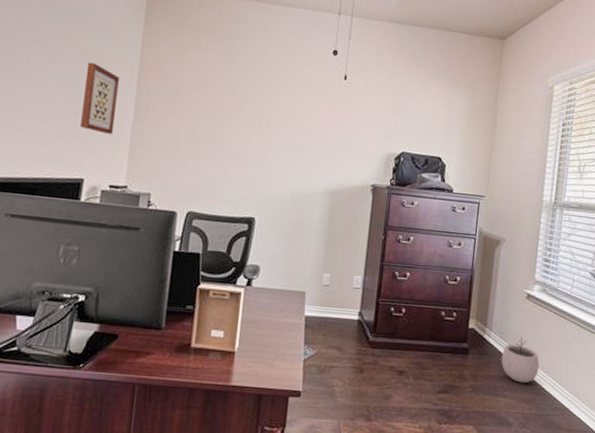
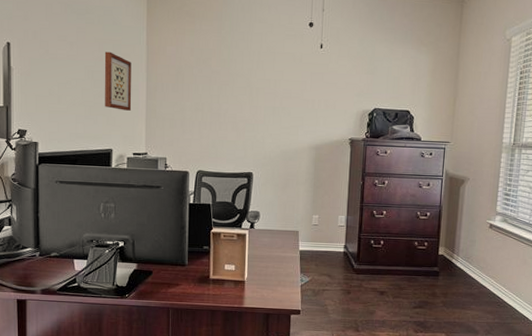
plant pot: present [501,337,540,383] -> none [467,260,502,298]

